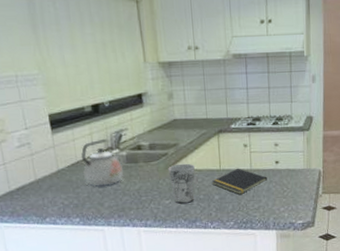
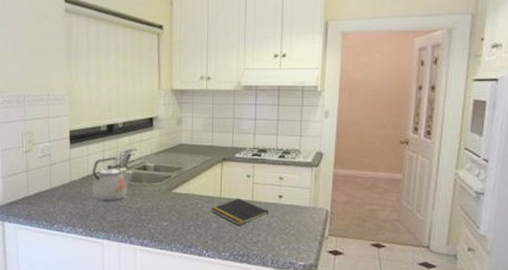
cup: present [168,163,195,204] -> none [169,187,195,228]

